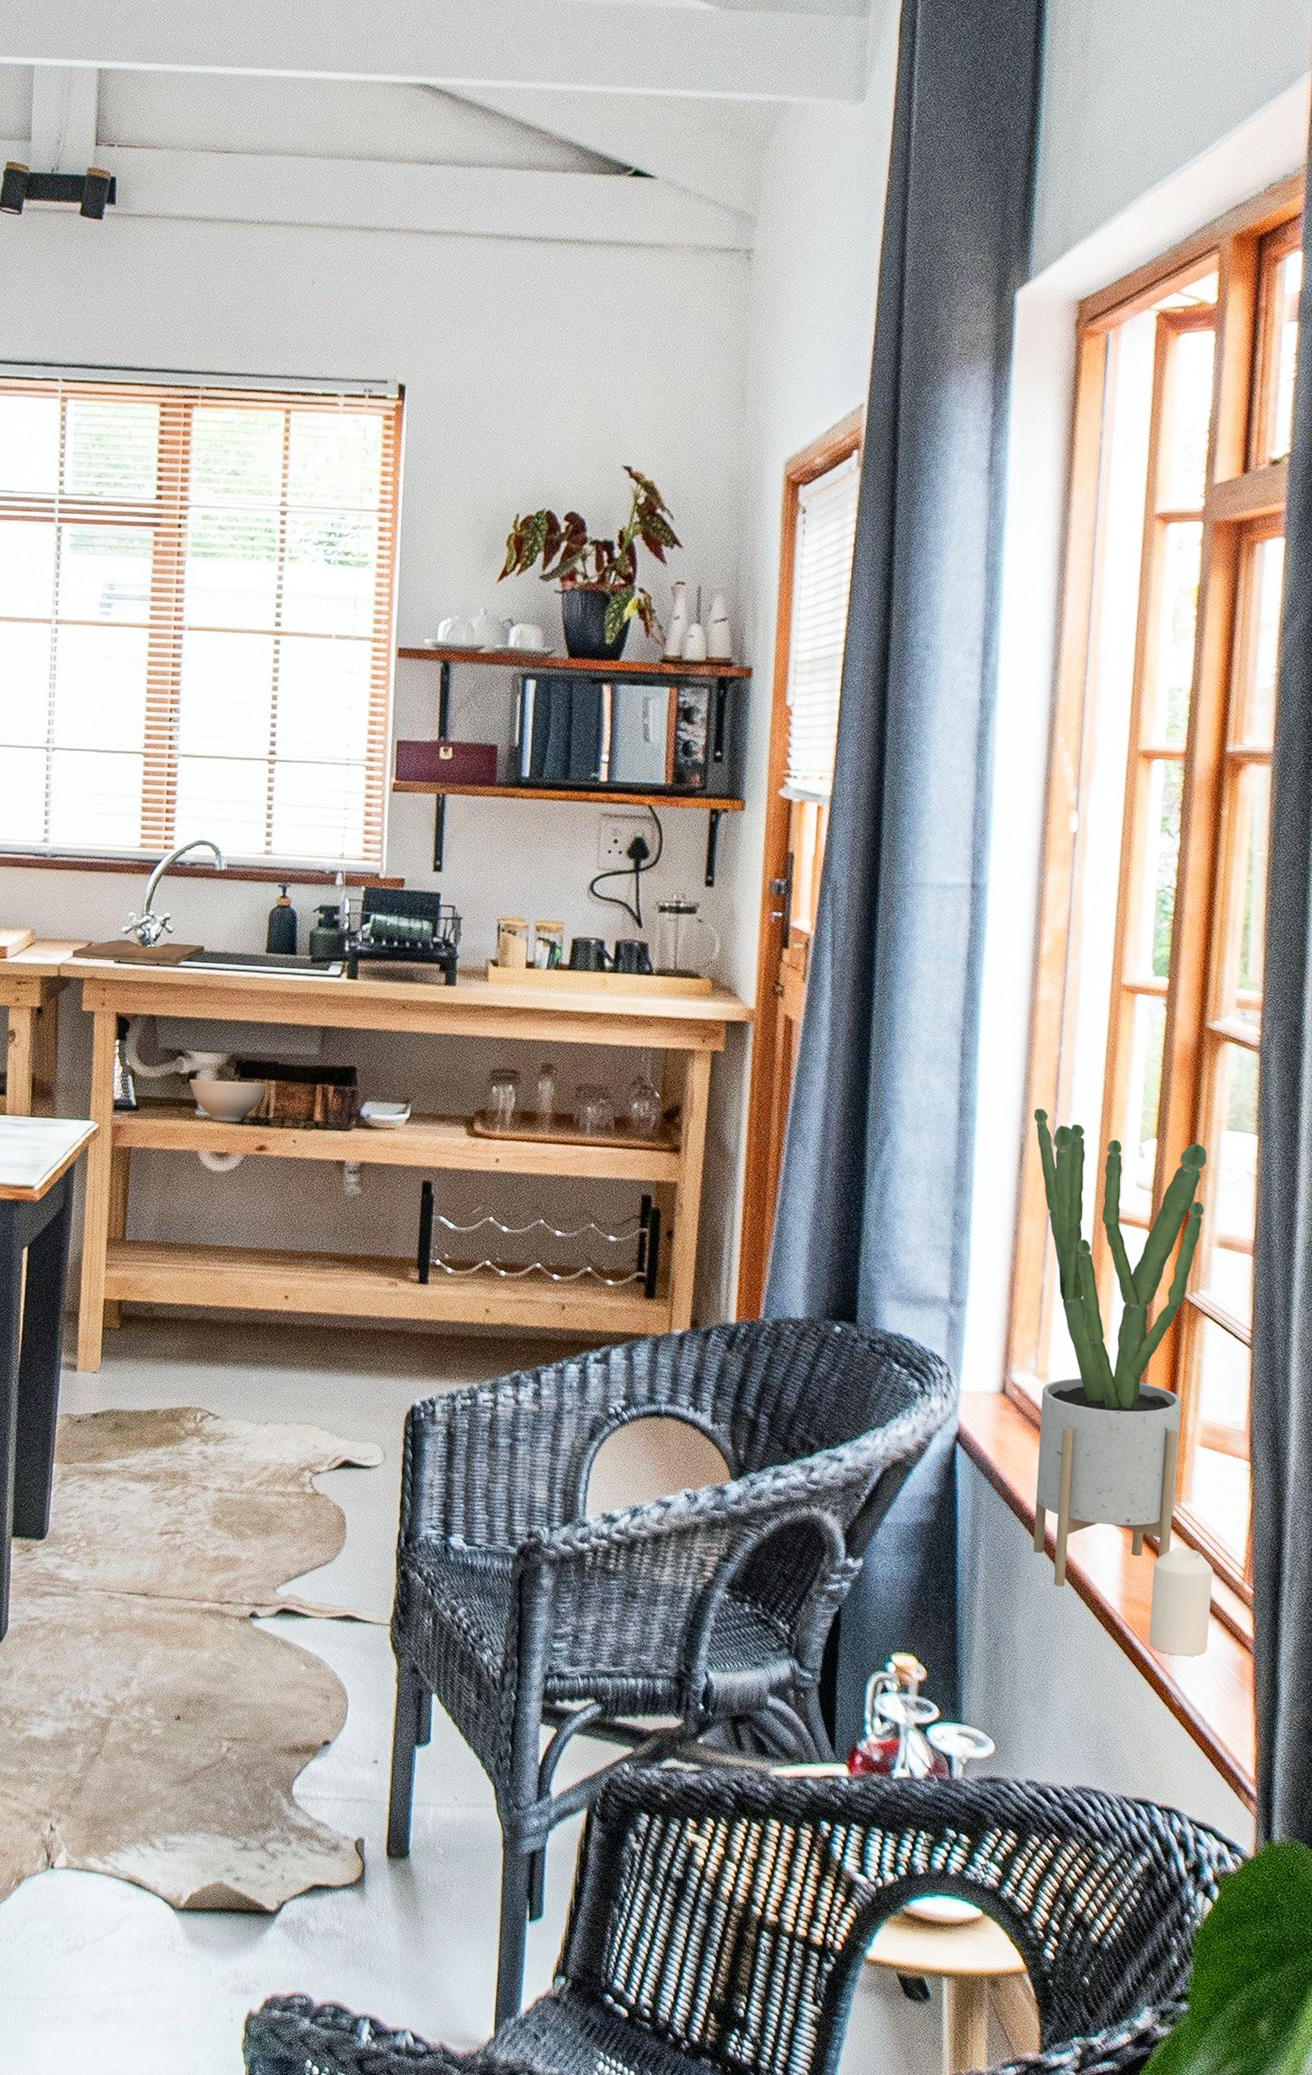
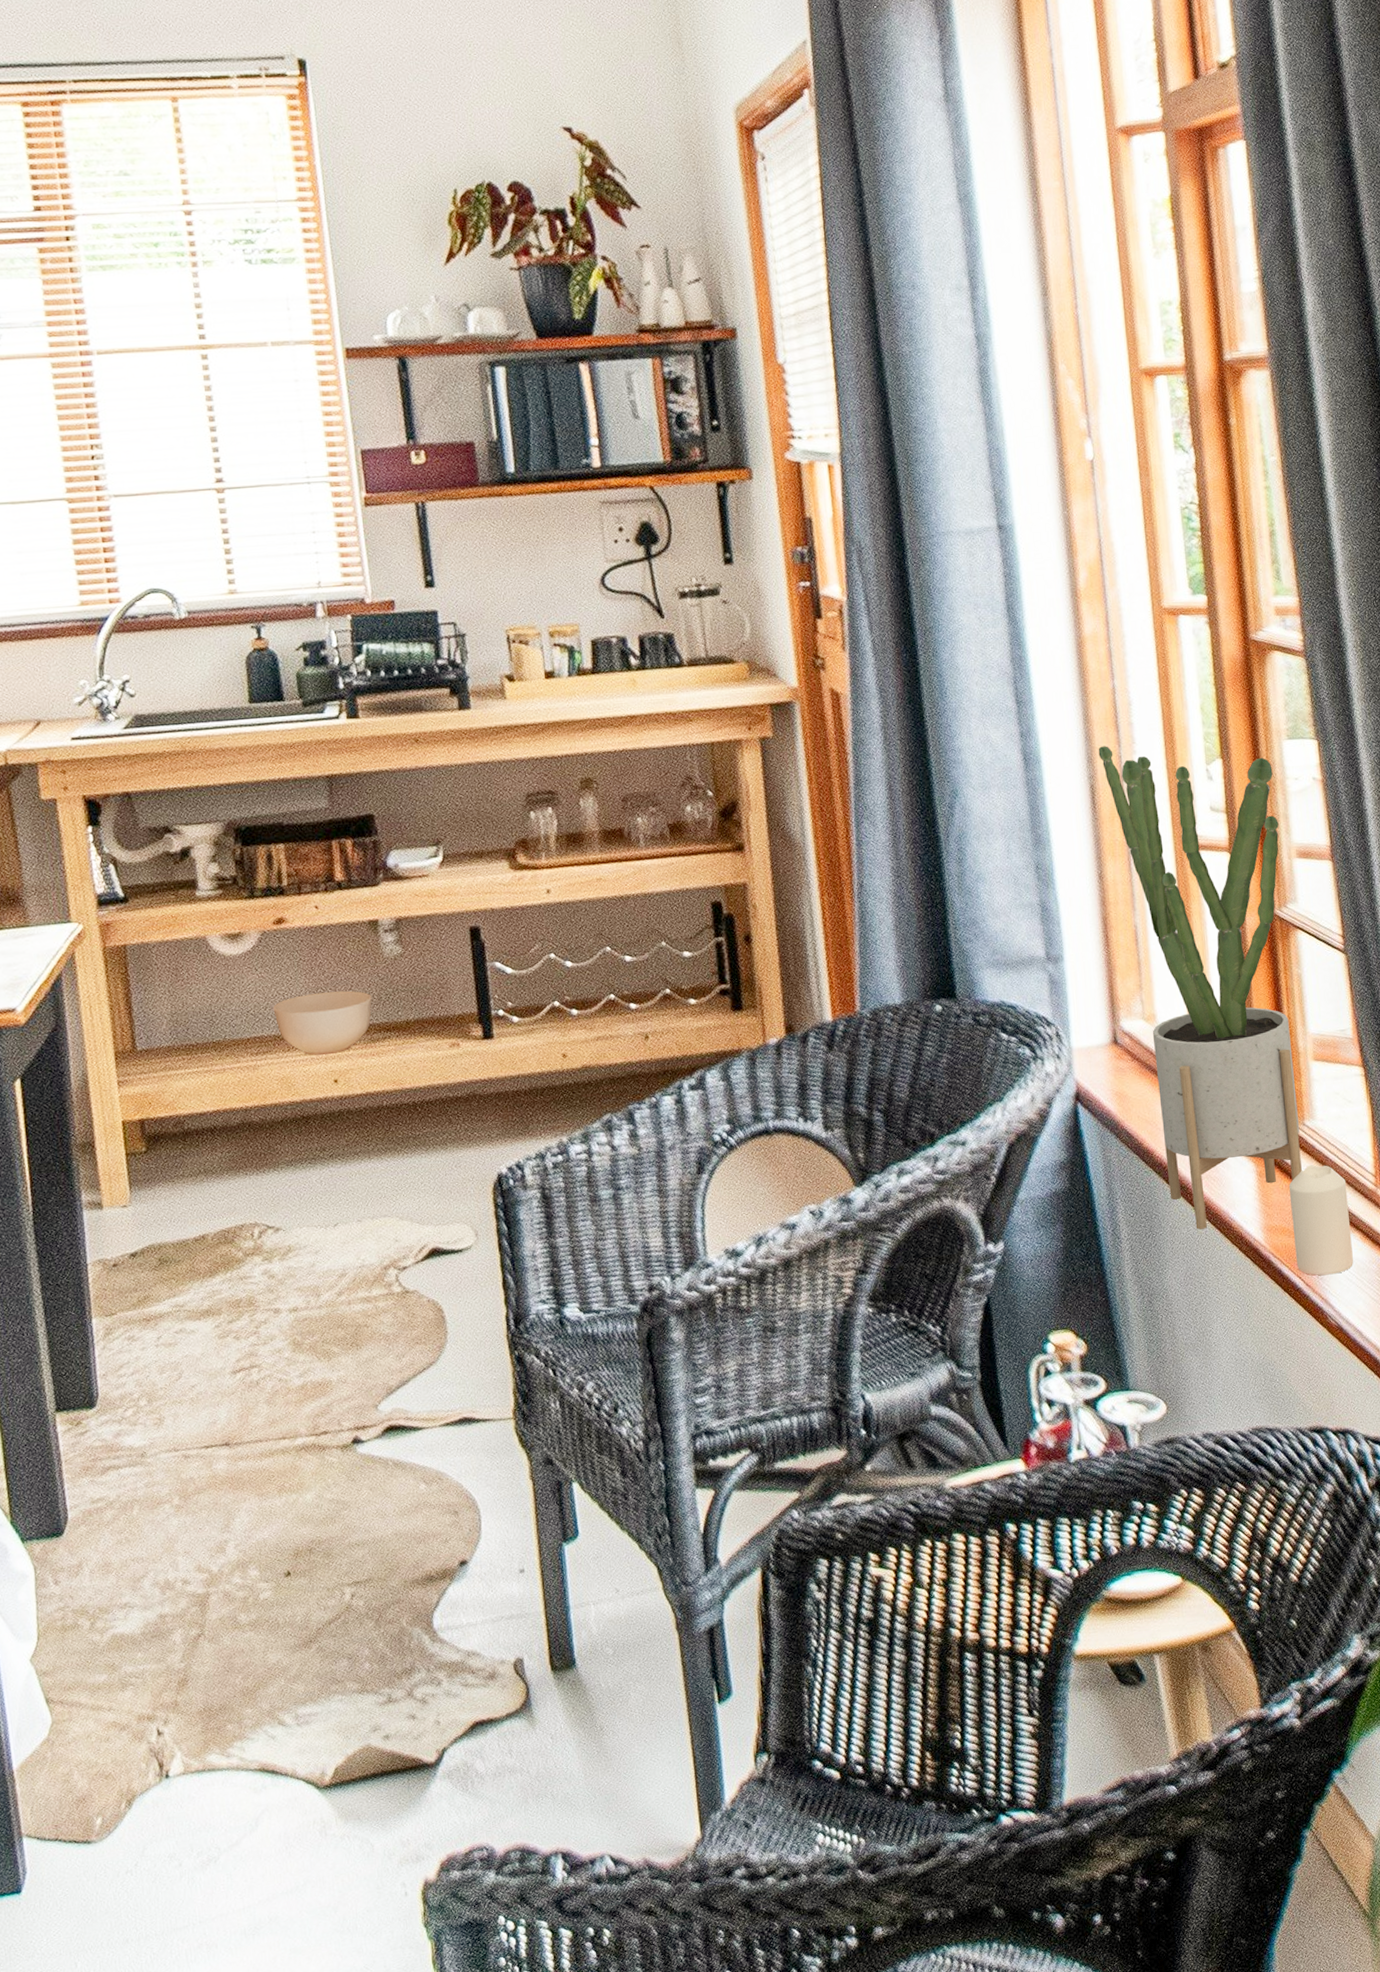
cutting board: present [72,939,204,965] -> none [18,706,176,741]
bowl: present [189,1079,268,1123] -> none [183,848,276,900]
bowl: none [243,1216,329,1273] -> present [273,990,372,1056]

